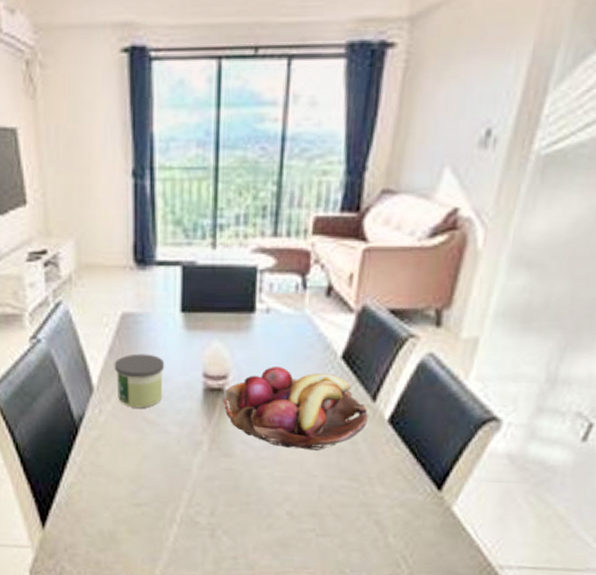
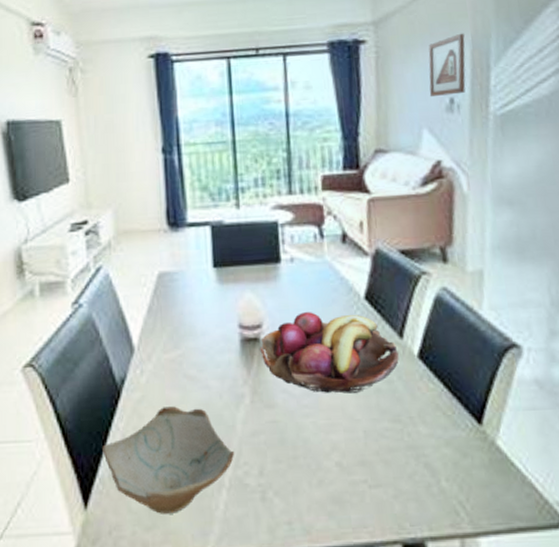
bowl: none [58,446,189,540] -> present [101,406,235,514]
candle: present [114,353,165,408] -> none [153,309,202,365]
picture frame: none [462,39,525,125] -> present [428,33,466,96]

